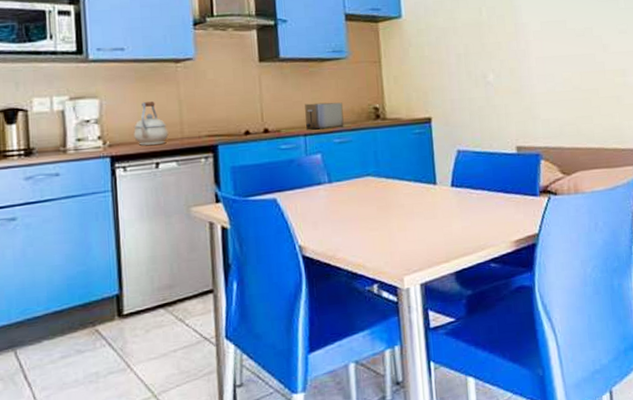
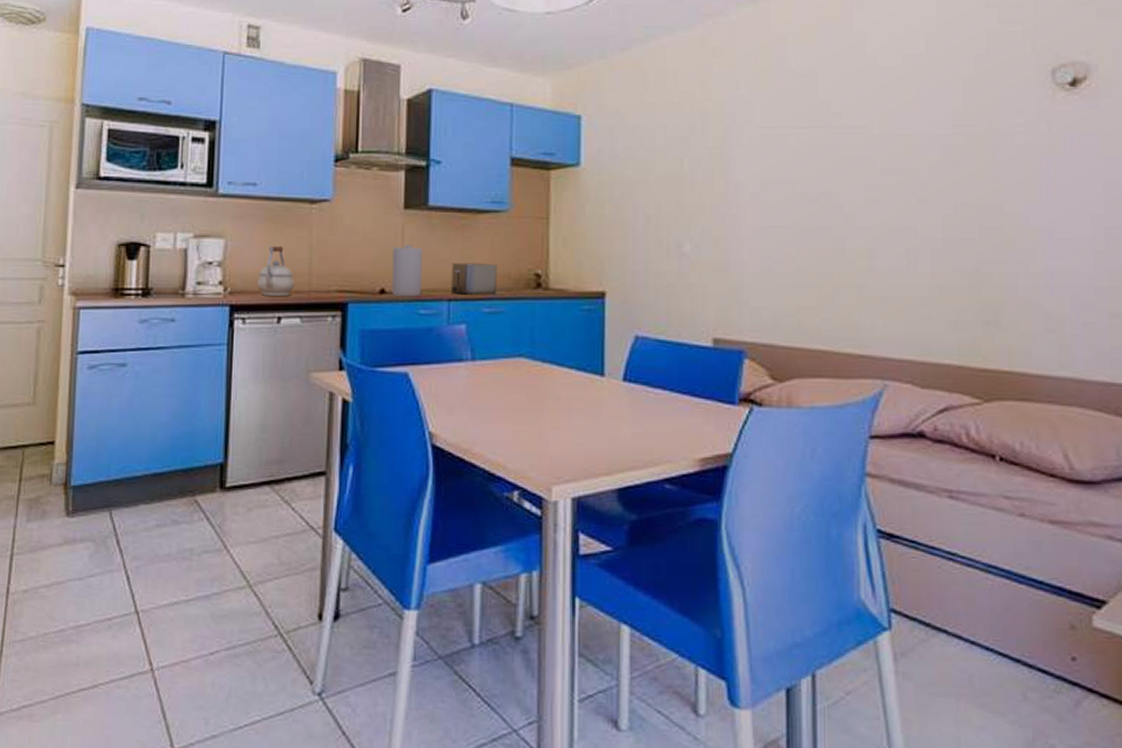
paper towel holder: none [252,91,281,136] -> present [392,244,423,297]

